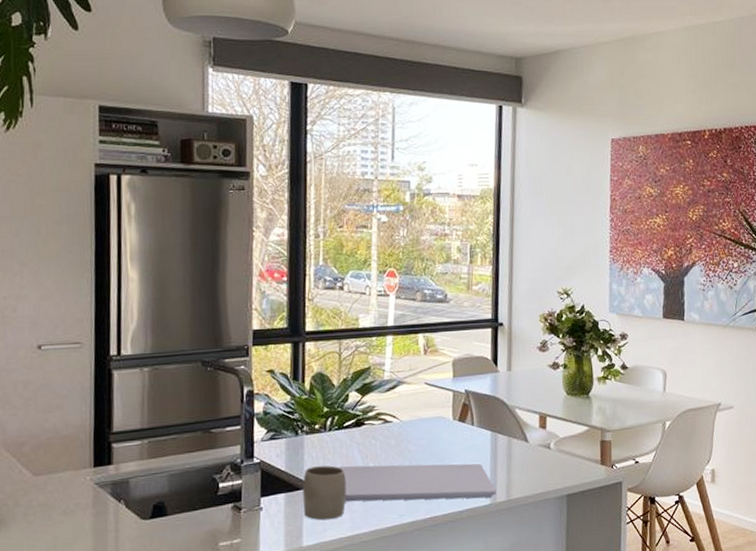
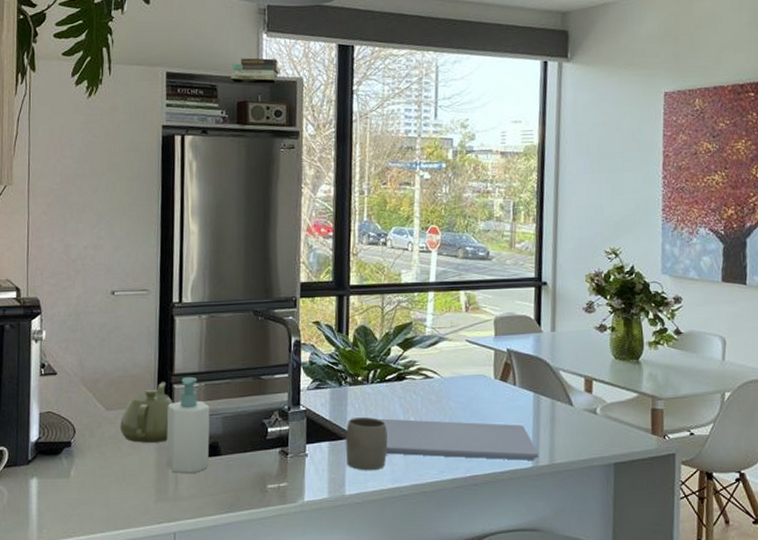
teapot: none [50,441,112,509] -> present [120,382,173,443]
soap bottle: none [104,434,155,538] -> present [166,376,210,474]
books: none [172,93,229,122] -> present [230,58,281,84]

